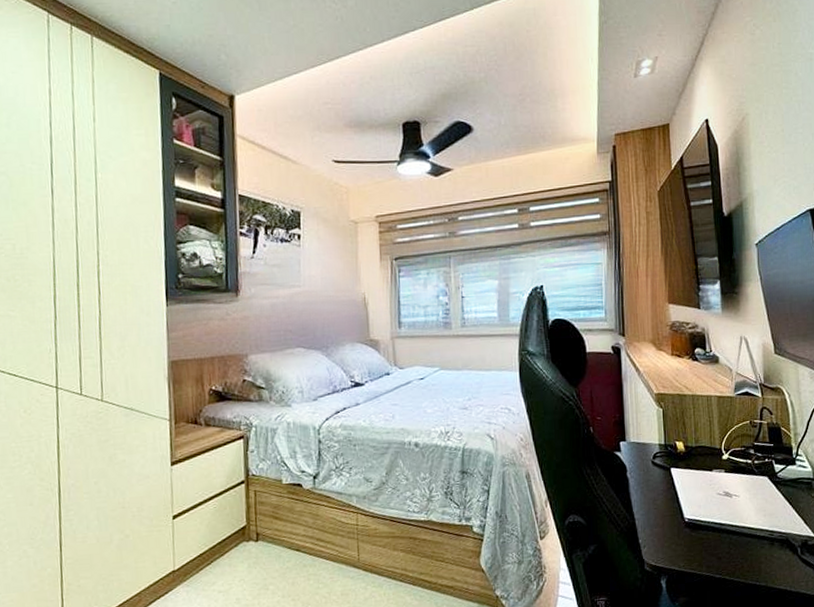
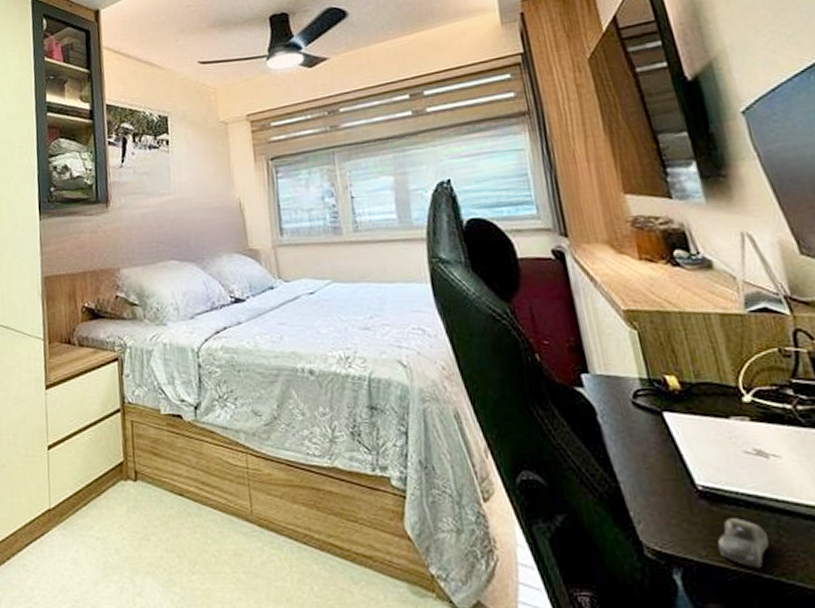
computer mouse: none [691,539,722,572] -> present [717,518,769,569]

